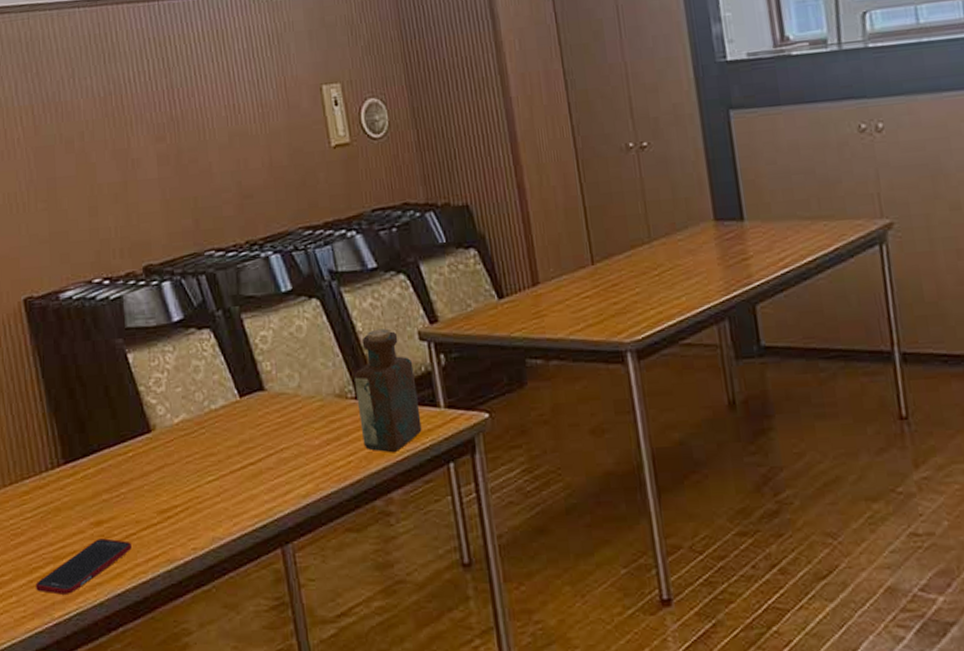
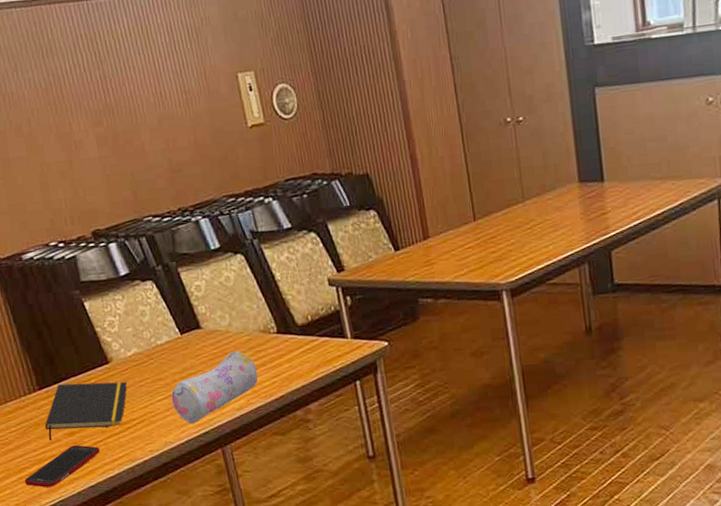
notepad: none [66,456,172,531] -> present [44,381,128,440]
pencil case: none [223,419,331,515] -> present [171,350,258,424]
bottle: present [354,328,422,453] -> none [275,277,333,375]

